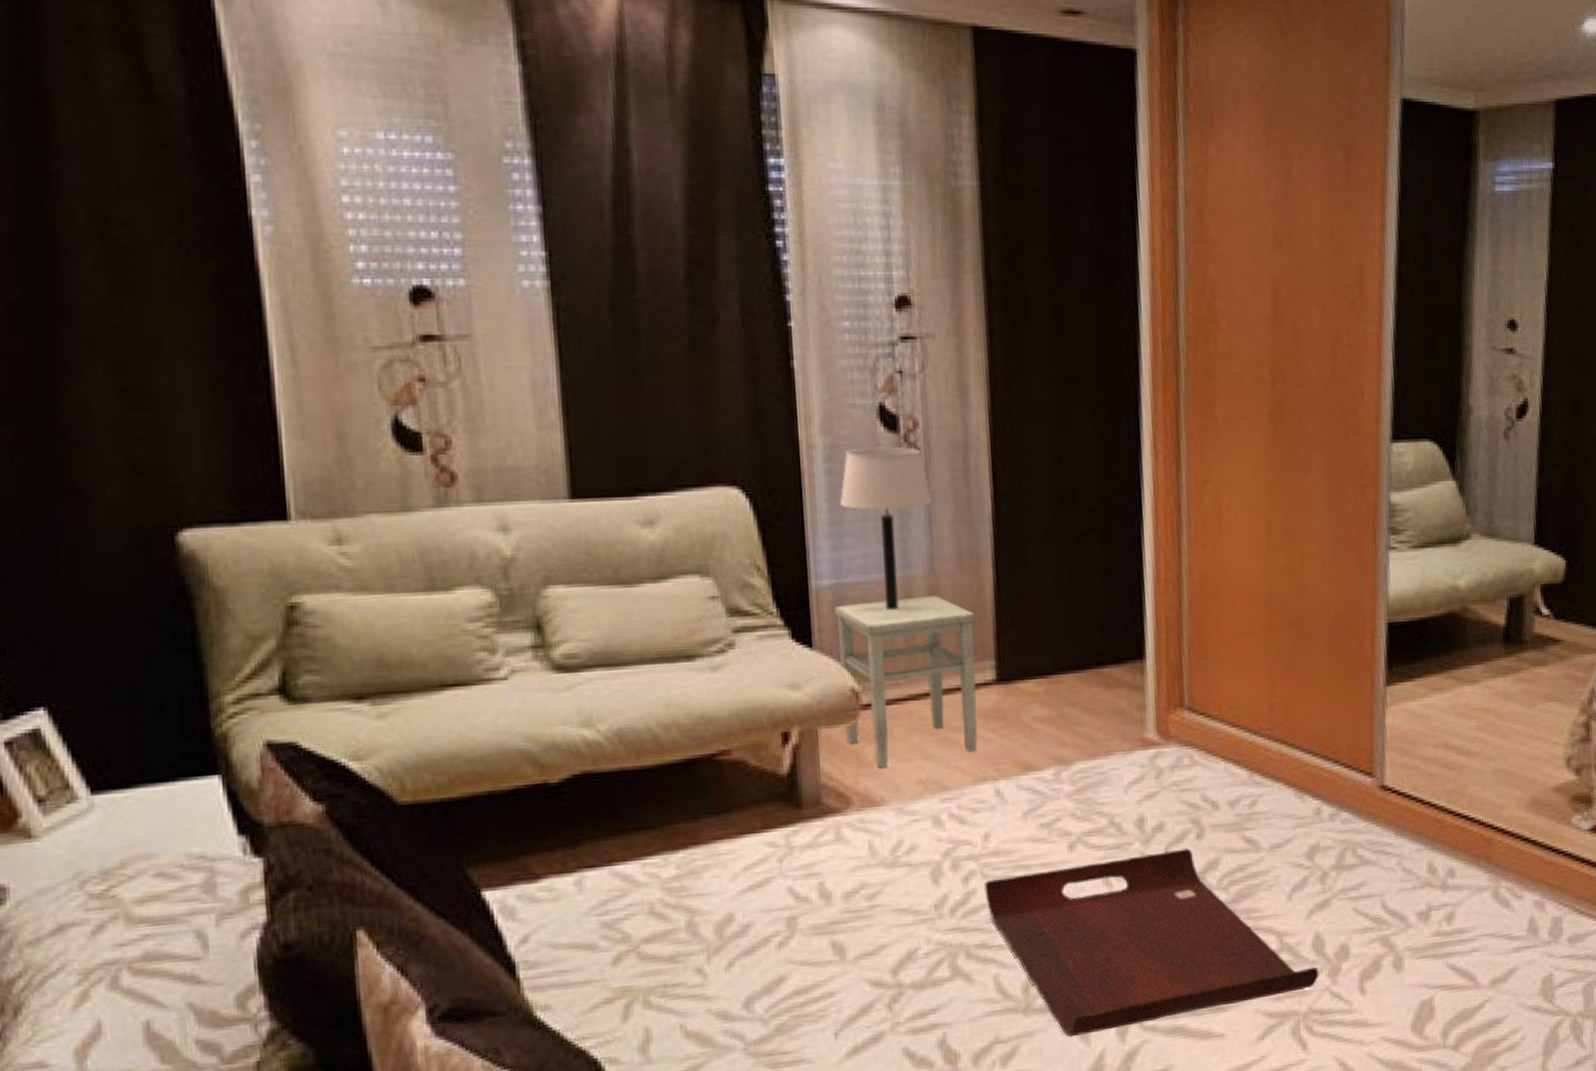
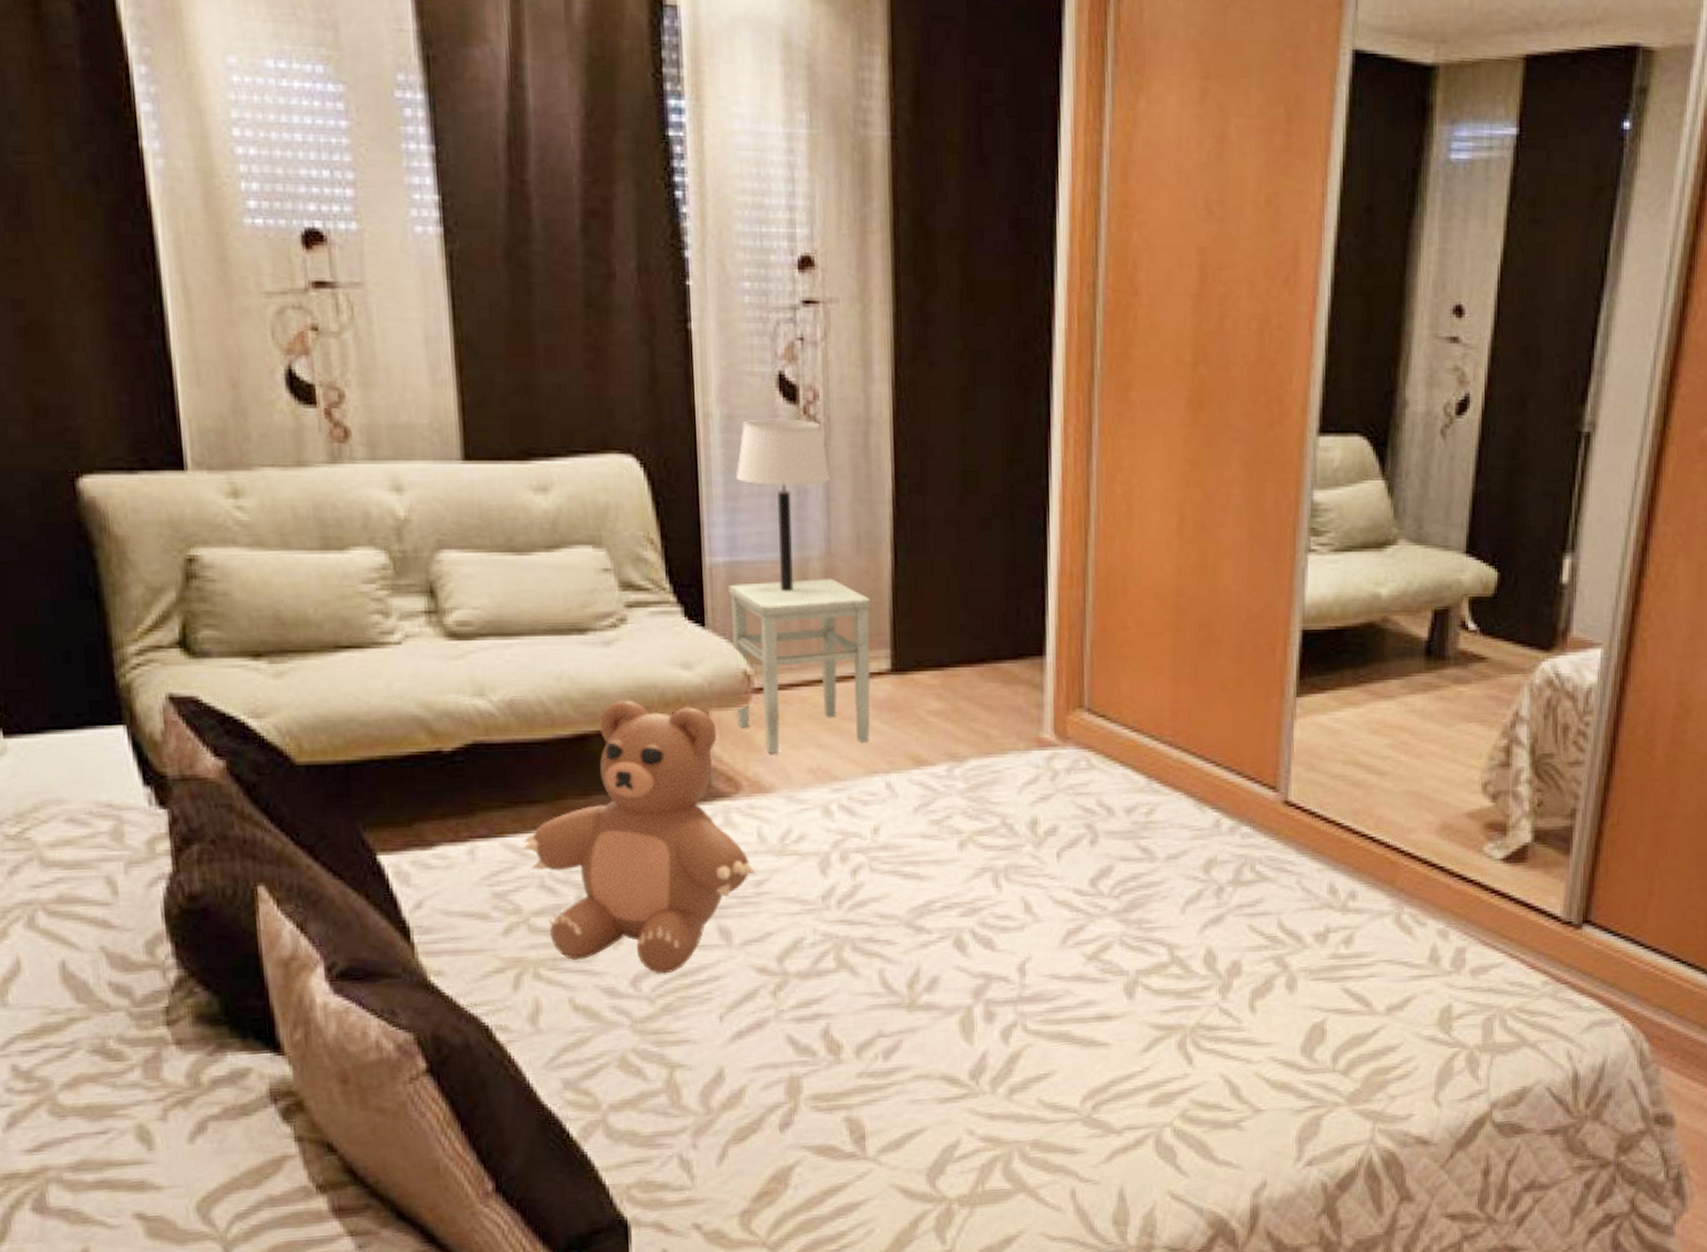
teddy bear: none [631,722,867,994] -> present [522,700,755,974]
serving tray: present [984,848,1319,1037] -> none [872,853,1209,1035]

